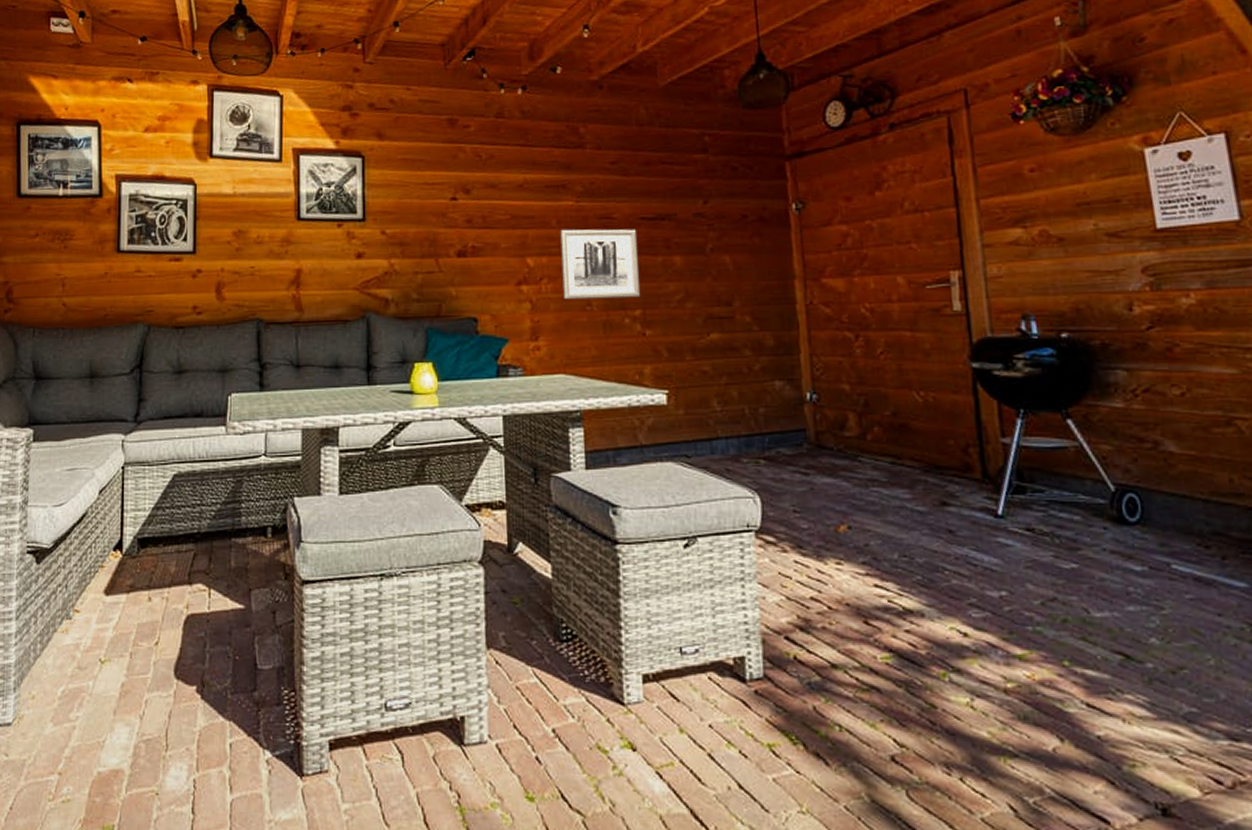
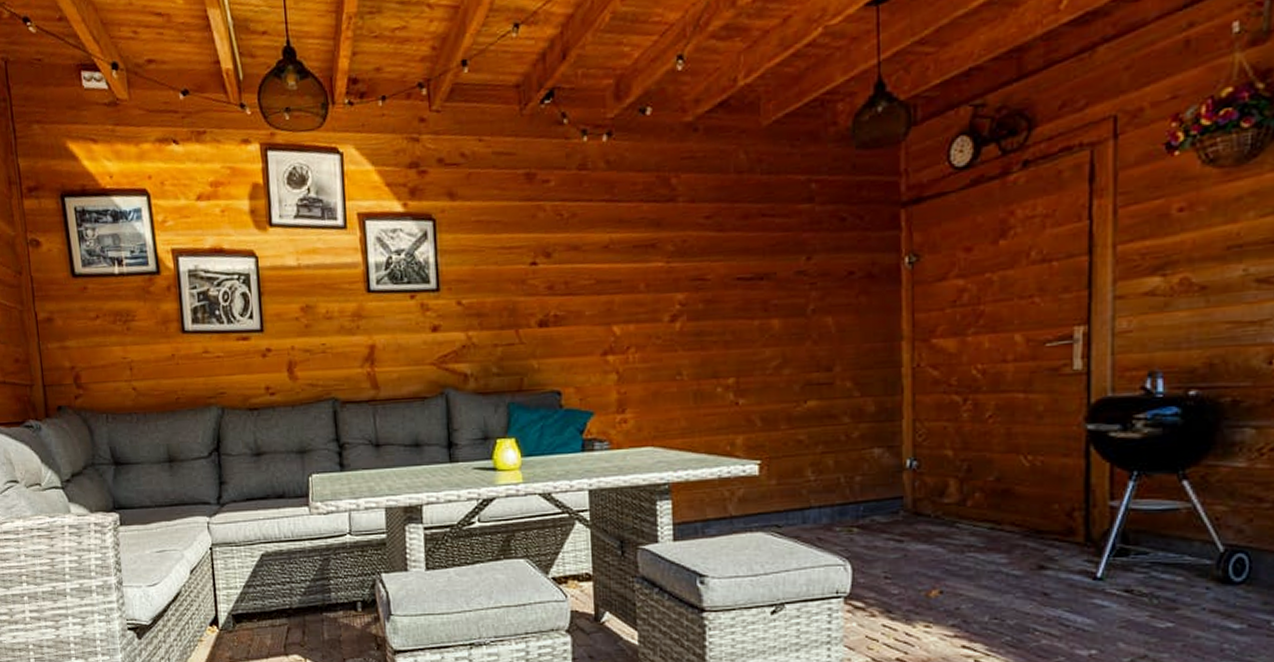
wall art: present [560,229,640,300] -> none [649,290,734,370]

